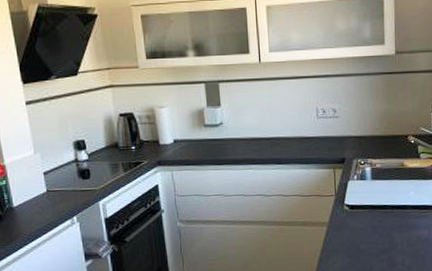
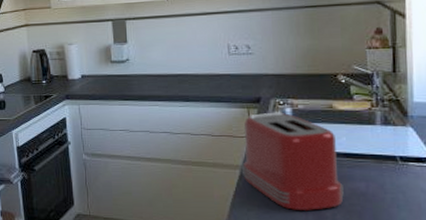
toaster: none [329,171,411,259] -> present [242,112,344,210]

